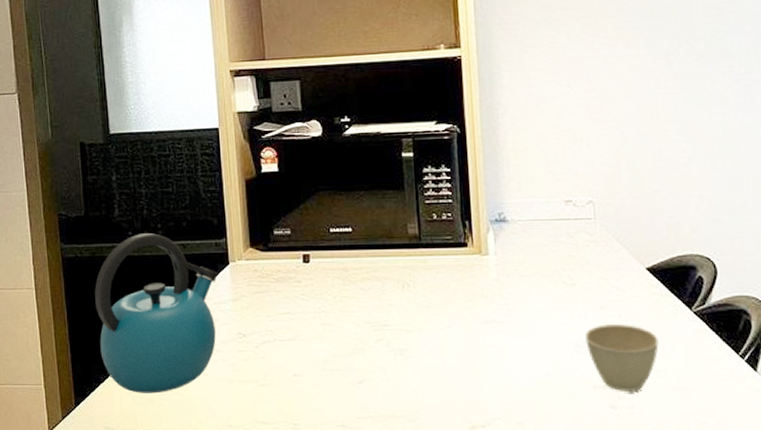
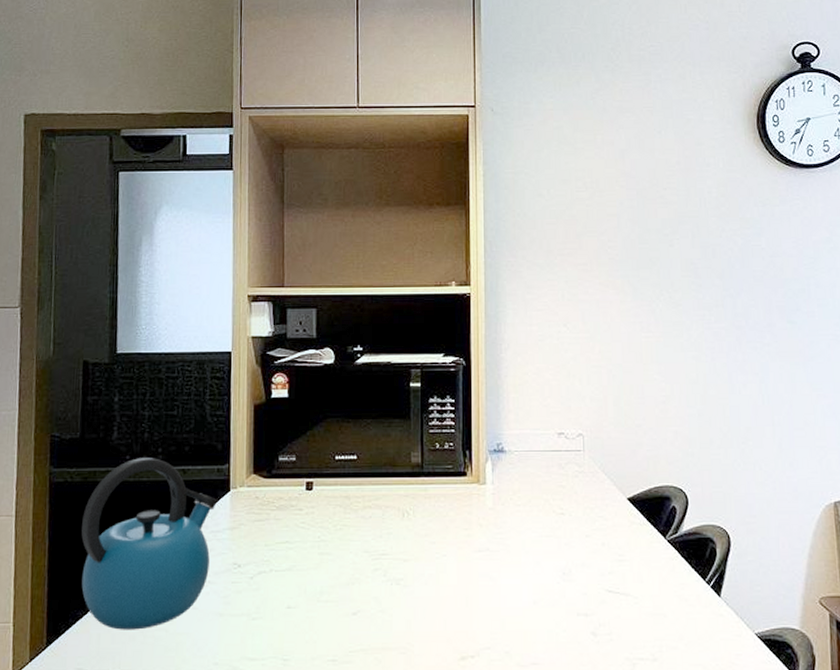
cup: present [585,324,659,391] -> none [571,552,637,618]

